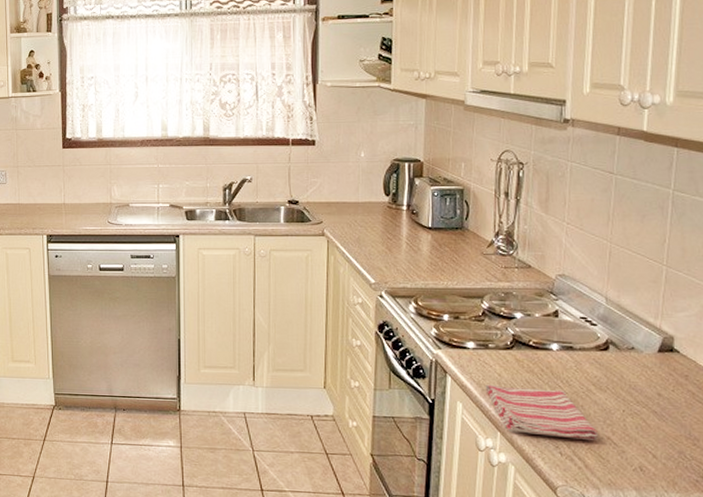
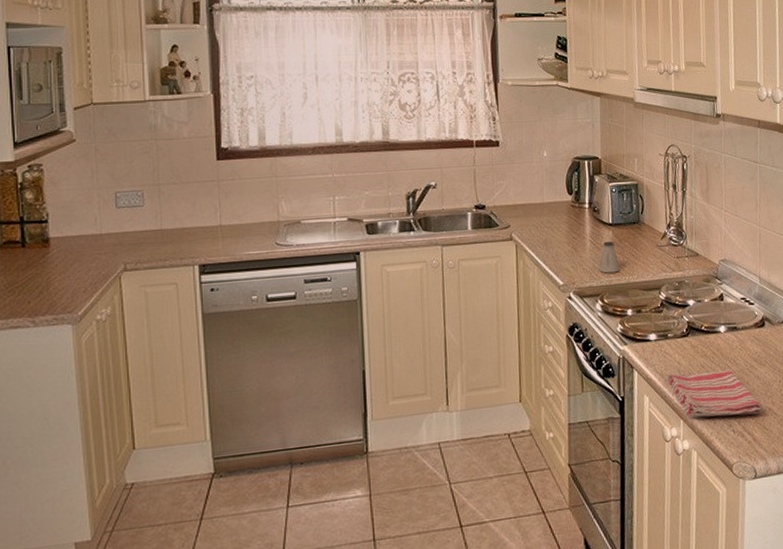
saltshaker: none [414,244,438,277] -> present [598,241,620,274]

